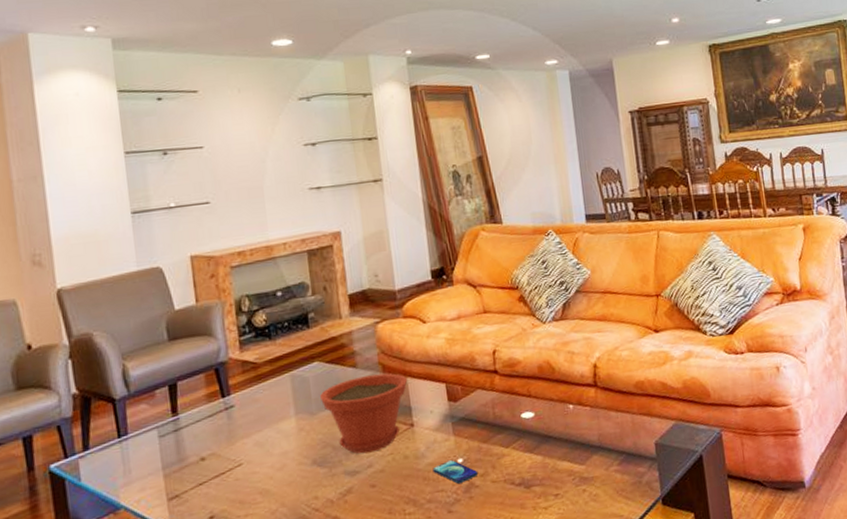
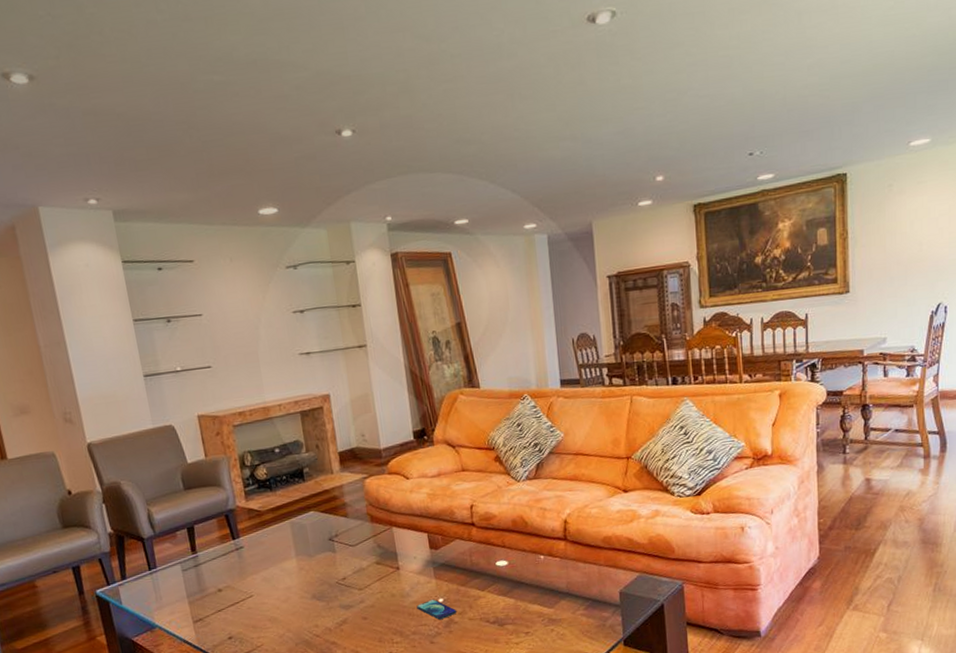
plant pot: present [320,373,408,454] -> none [317,523,394,591]

